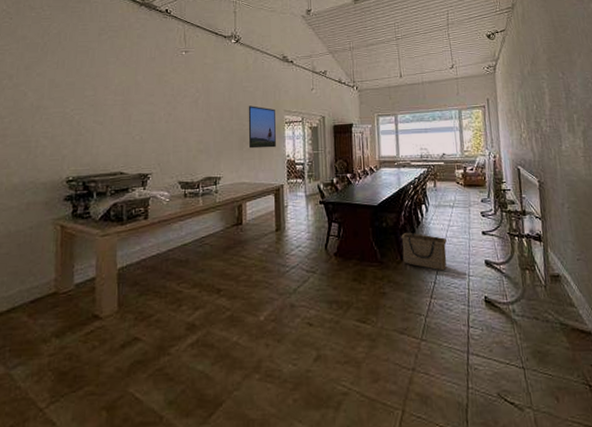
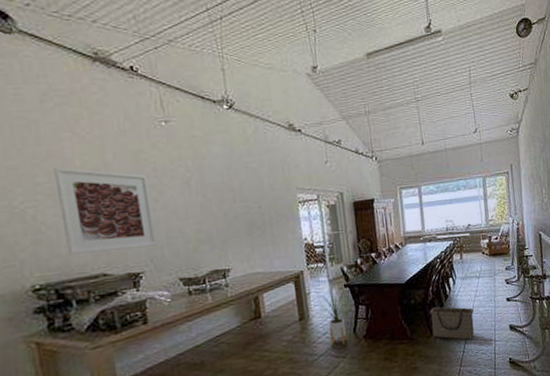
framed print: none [97,84,166,154] -> present [53,167,157,255]
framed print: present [248,106,276,149] -> none [253,184,291,234]
house plant: none [295,204,323,260] -> present [318,289,349,346]

